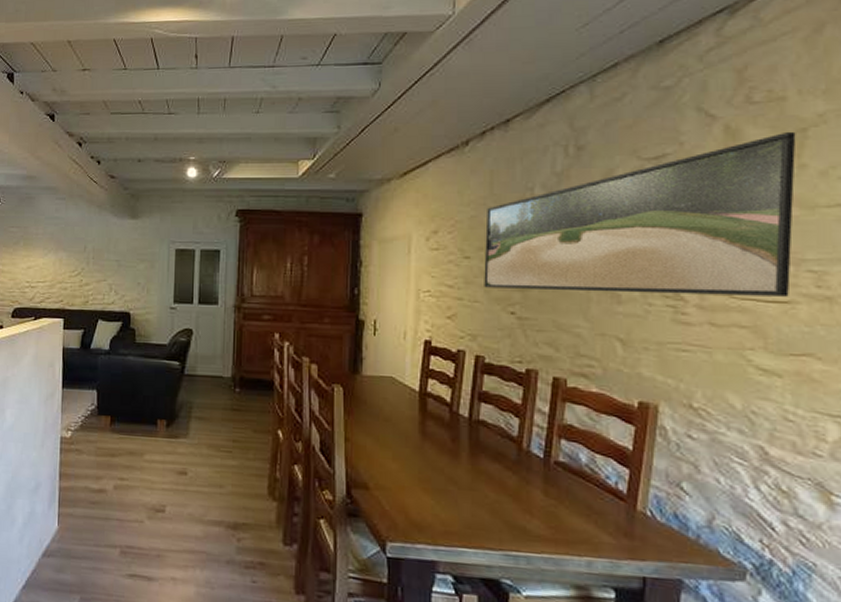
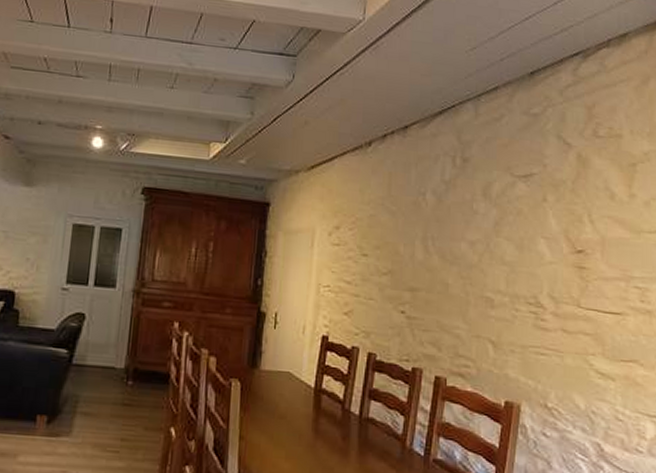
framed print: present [484,131,796,297] -> none [378,164,629,309]

